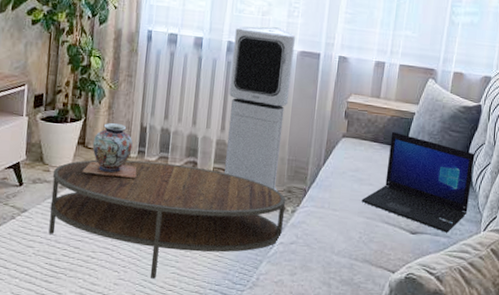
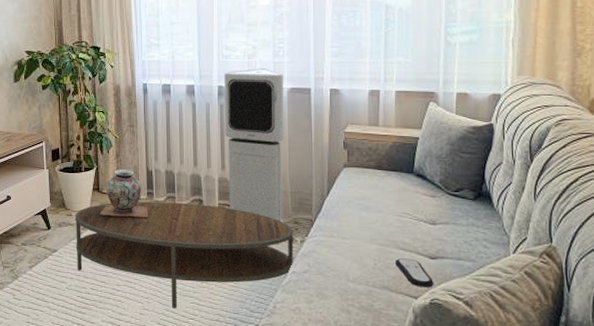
laptop: present [361,131,475,233] -> none [372,157,493,256]
remote control: none [379,232,411,262] -> present [395,258,434,288]

